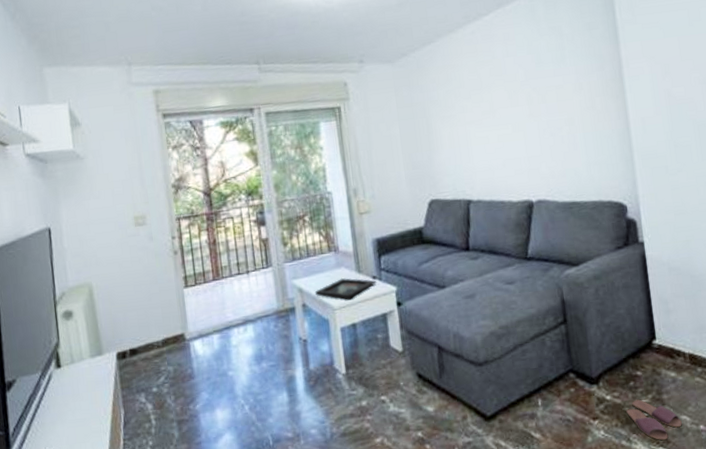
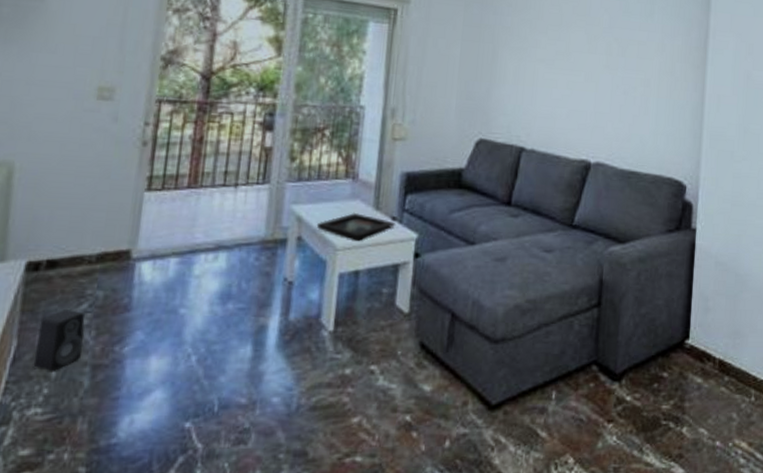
speaker: none [135,383,169,429] -> present [33,310,85,371]
slippers: present [626,399,682,441] -> none [644,404,699,455]

